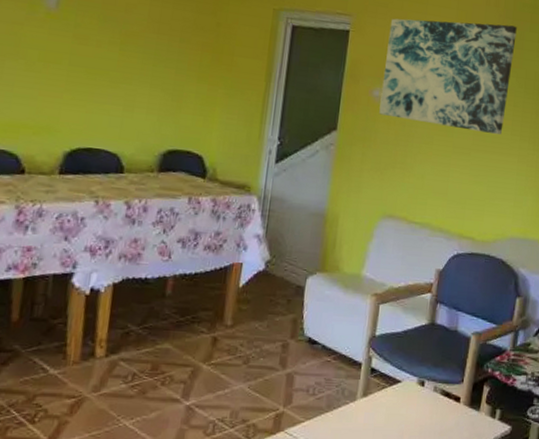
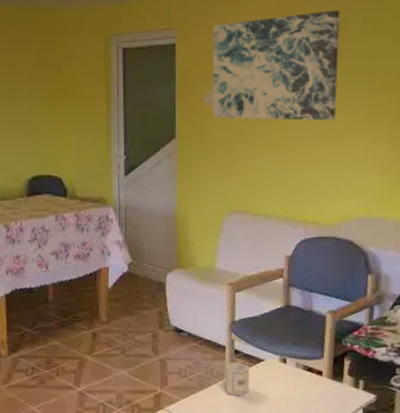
cup: none [355,381,385,421] -> present [225,362,250,396]

